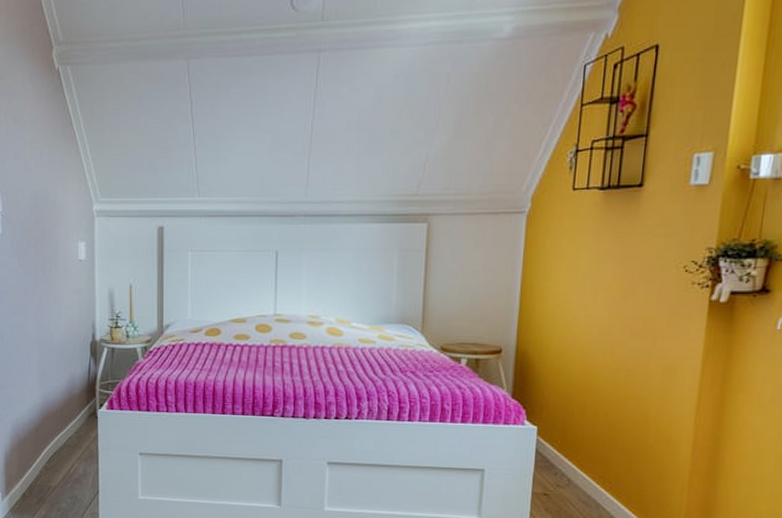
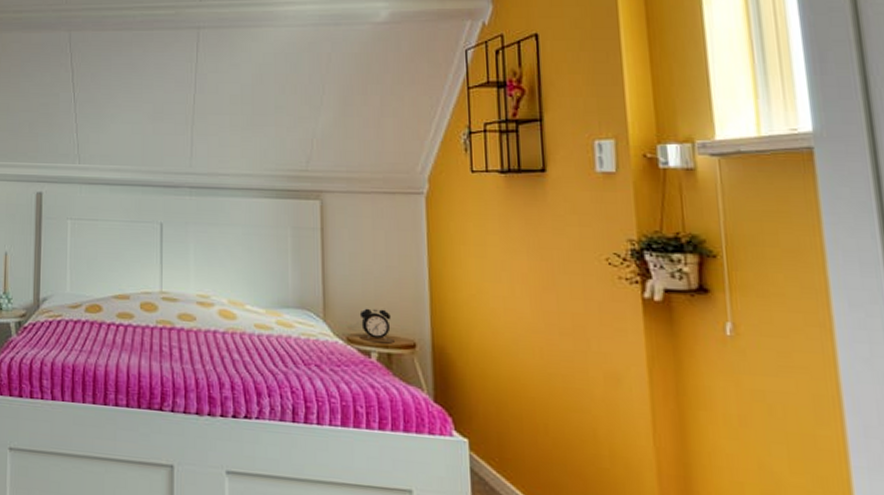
alarm clock: none [451,318,483,351] -> present [358,305,395,344]

